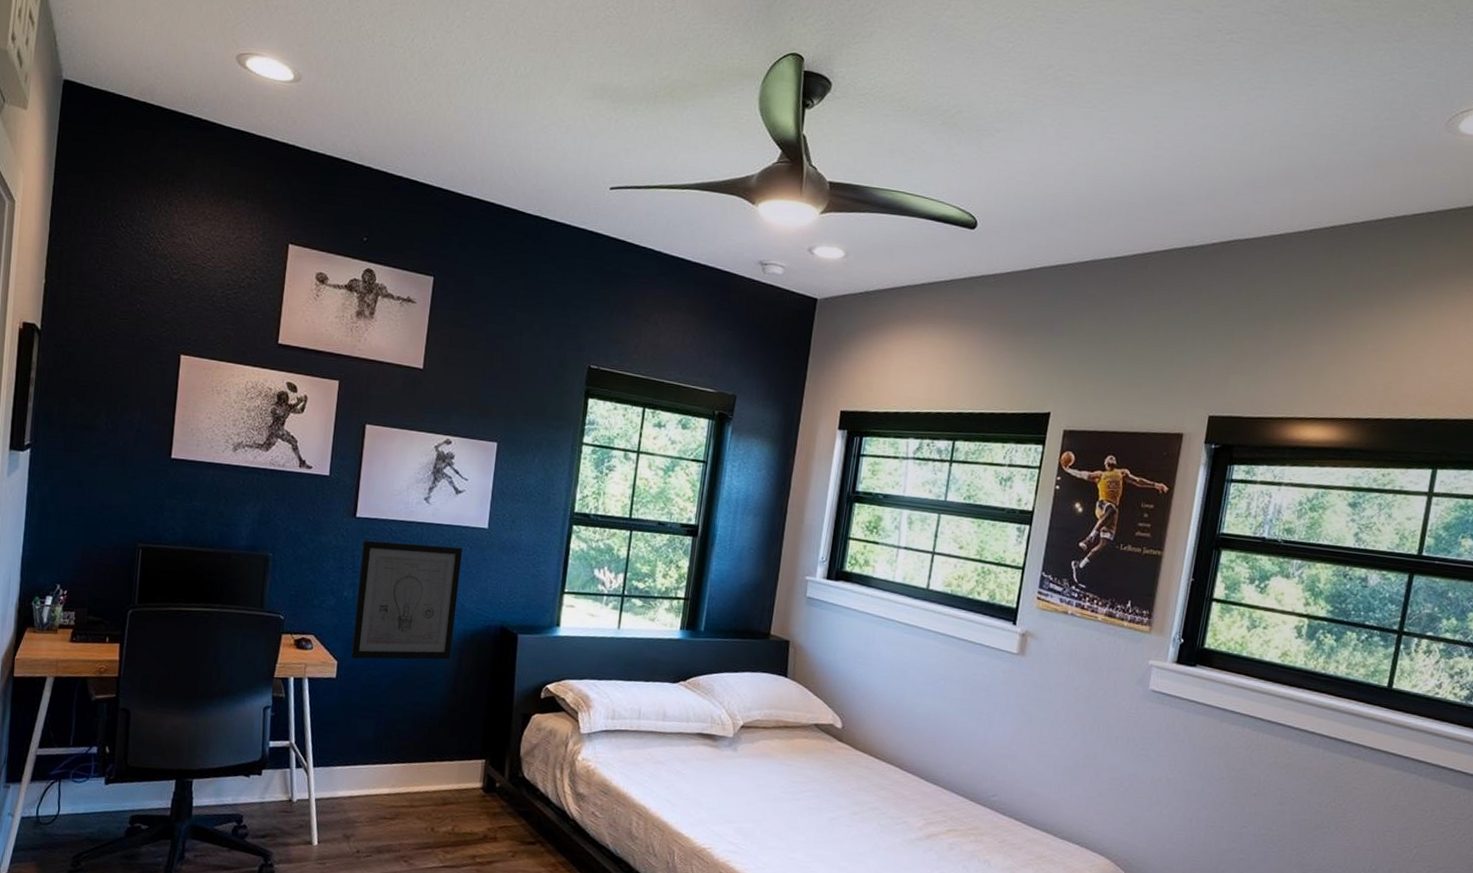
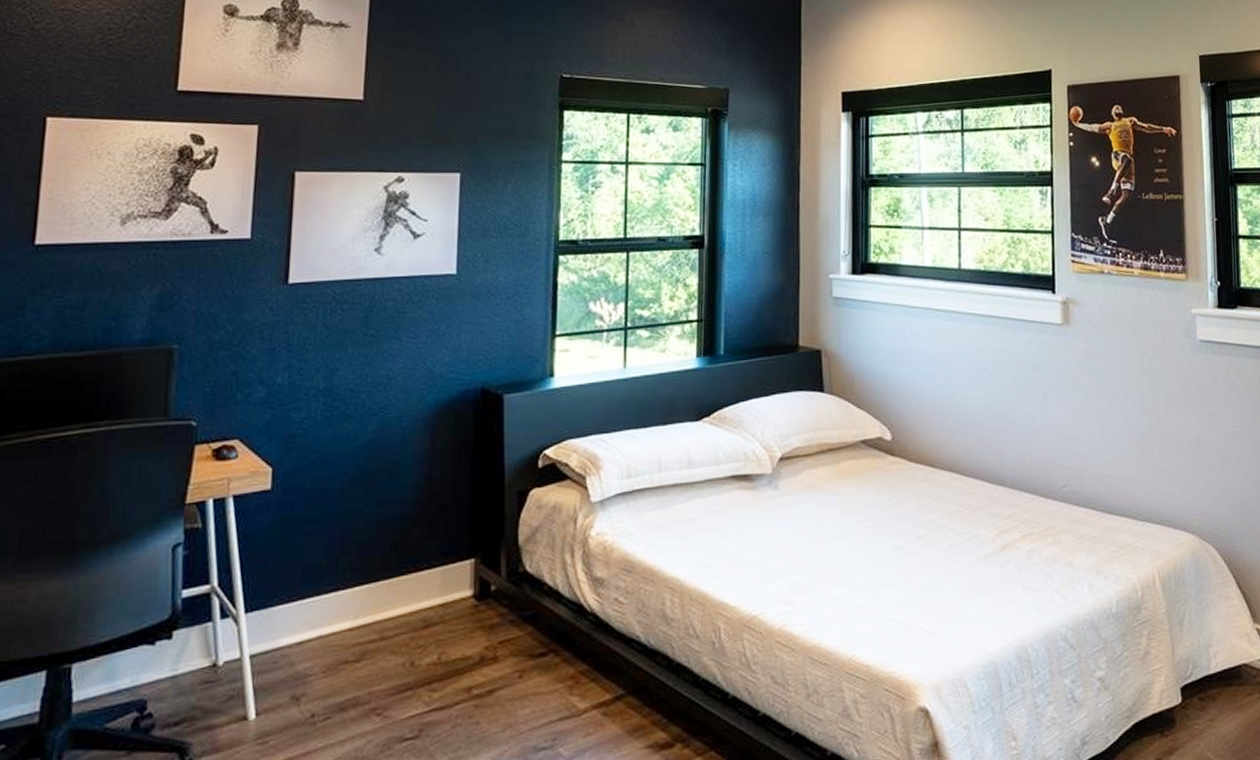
wall art: present [351,540,462,660] -> none [290,301,426,460]

